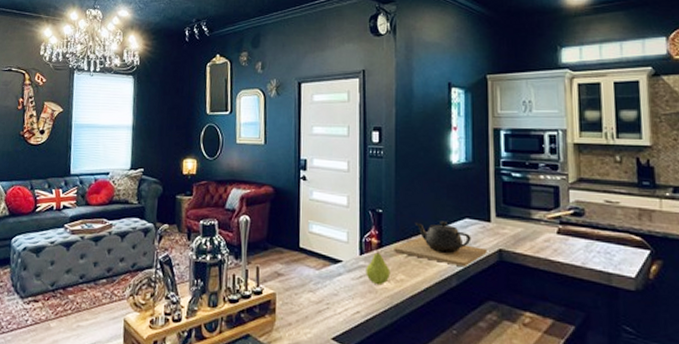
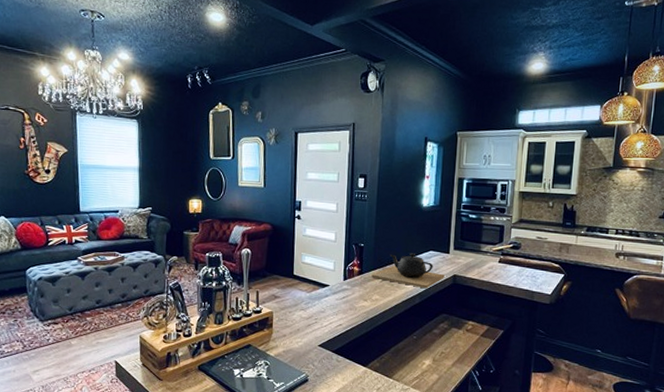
fruit: present [366,249,391,286] -> none [348,276,368,304]

